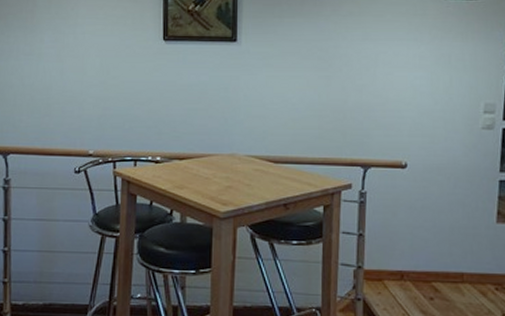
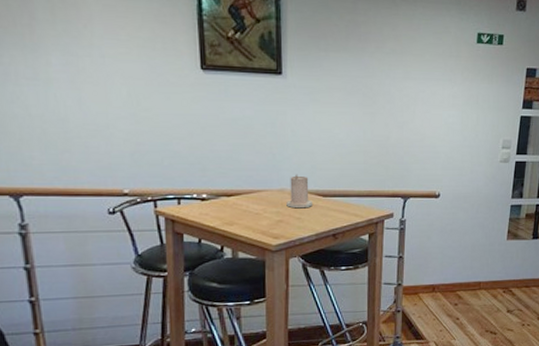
candle: none [236,139,263,175] -> present [286,174,312,209]

